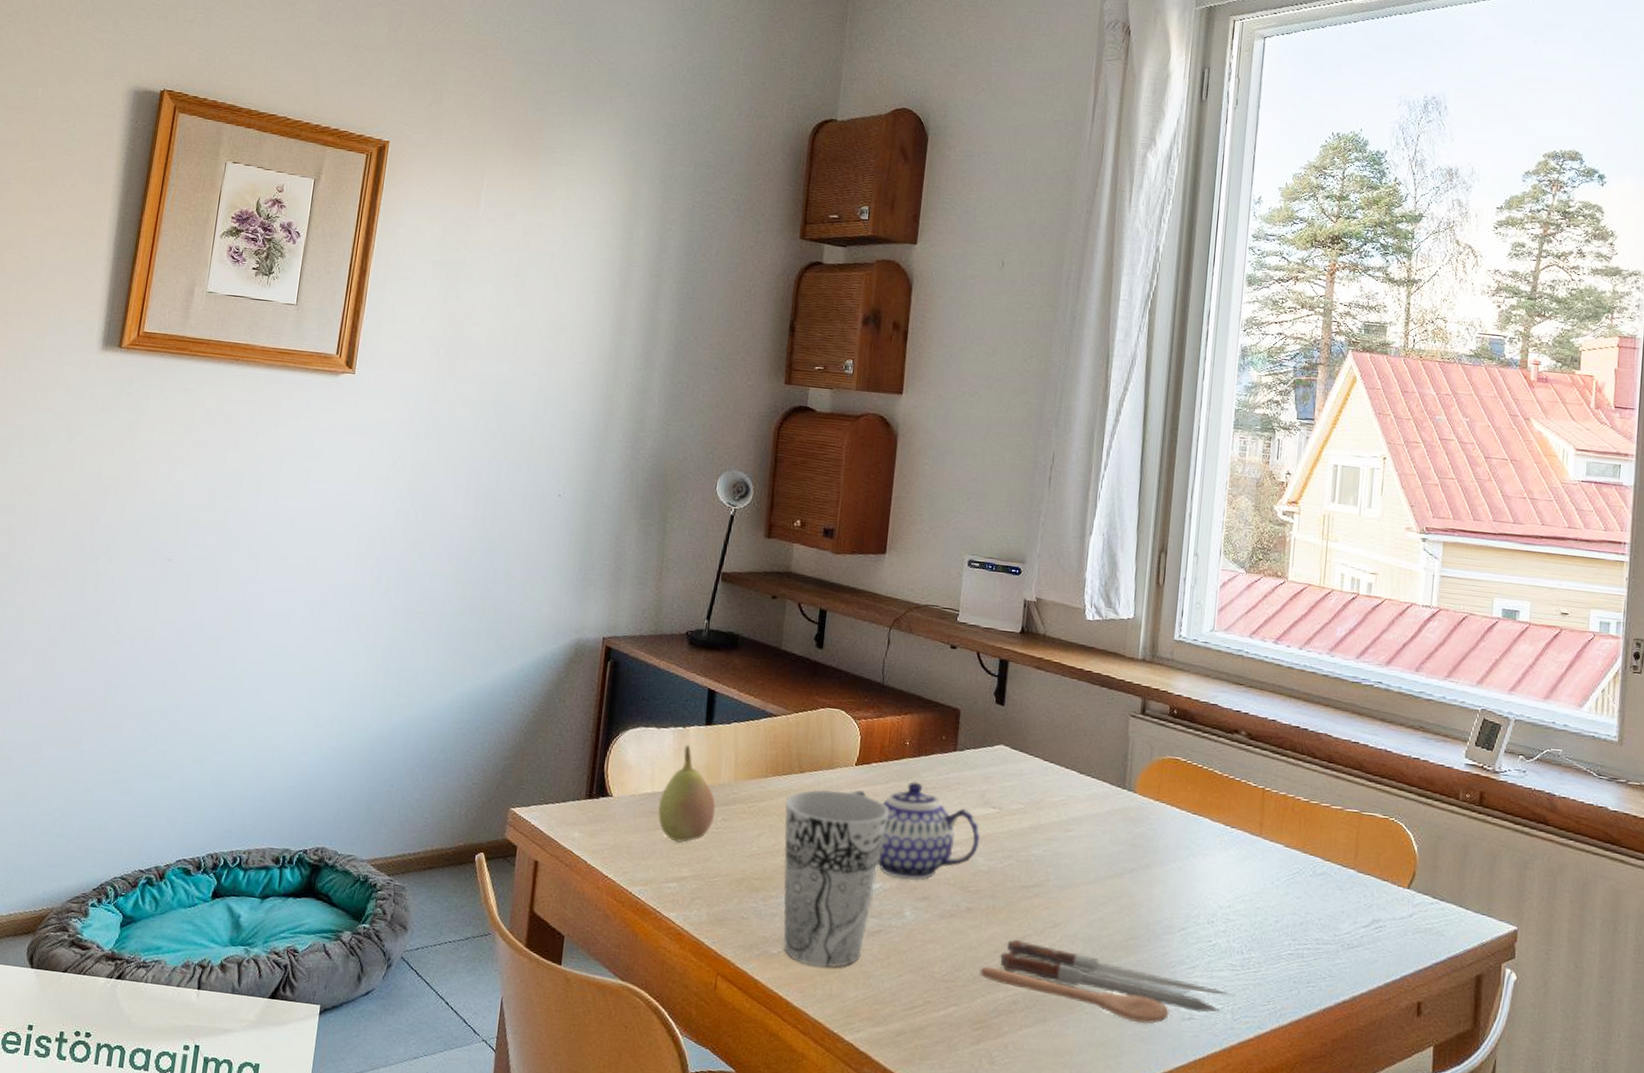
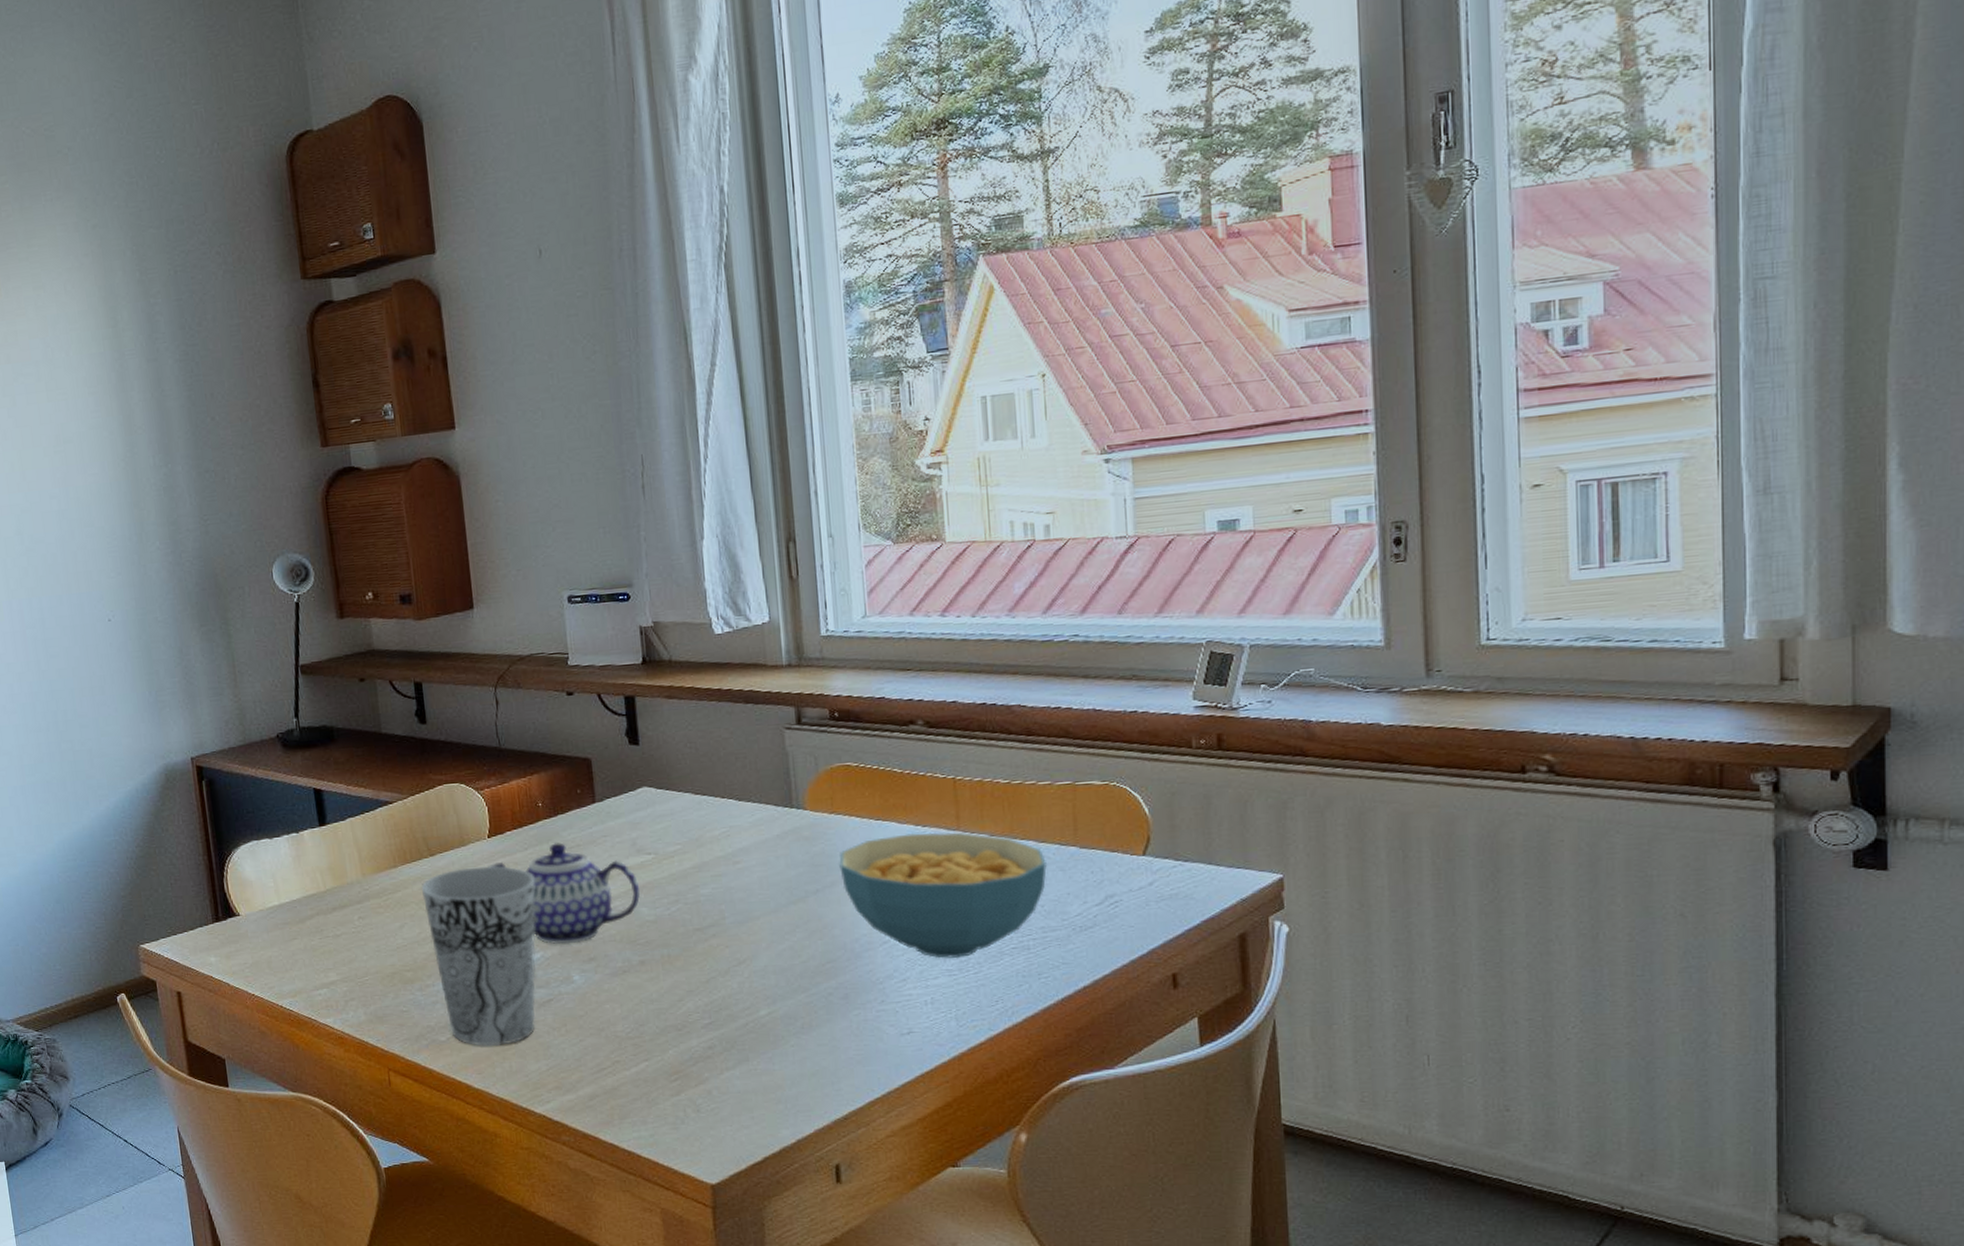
fruit: present [658,745,716,843] -> none [289,850,351,949]
spoon: present [980,940,1235,1024] -> none [666,984,957,1047]
cereal bowl: none [1155,831,1328,956] -> present [839,832,1047,959]

